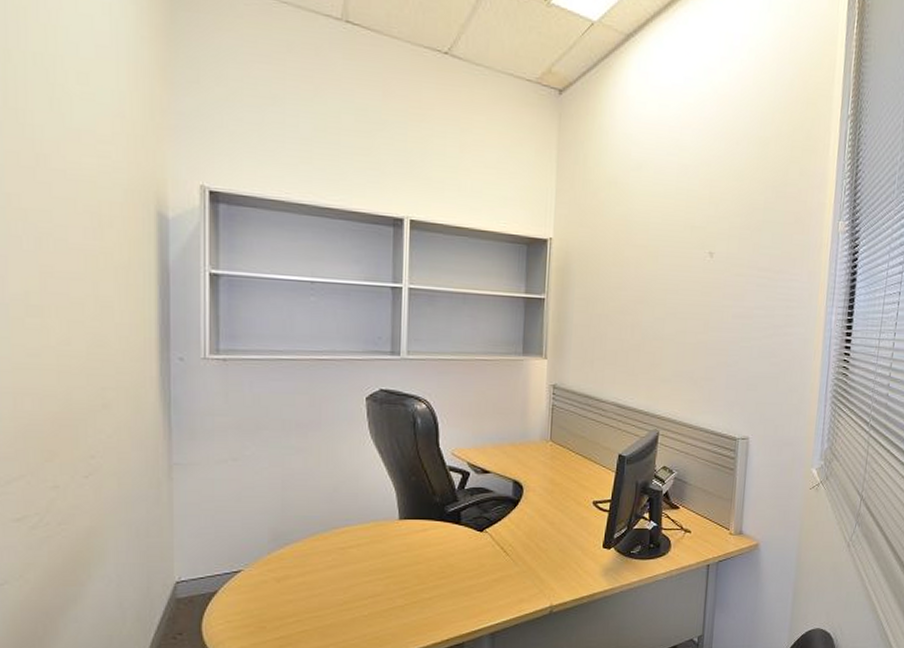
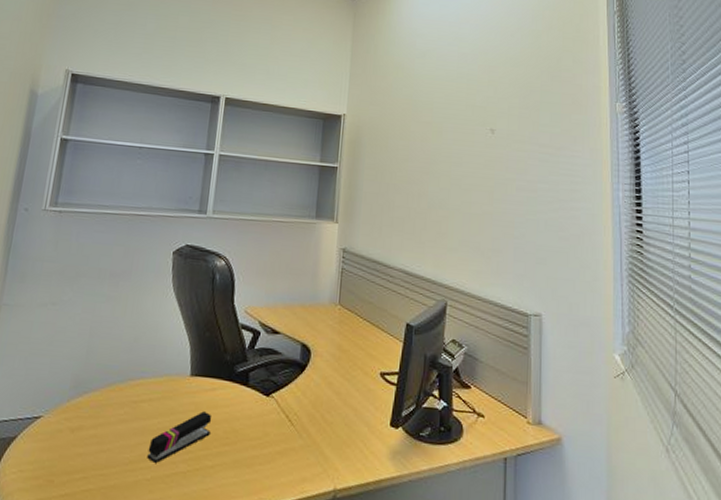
stapler: none [362,551,426,601] -> present [147,411,212,463]

